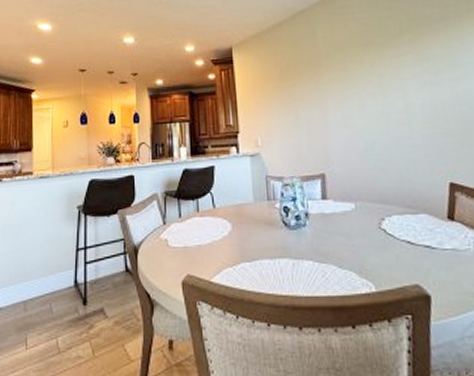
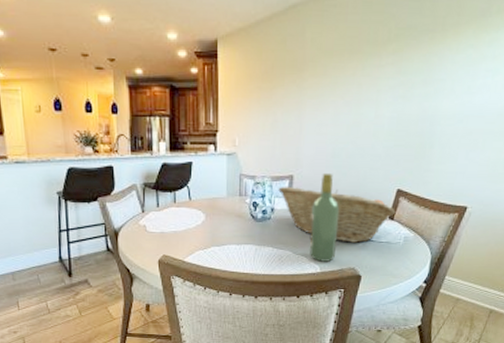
fruit basket: none [310,186,455,252] -> present [278,186,396,243]
wine bottle: none [351,168,391,278] -> present [309,172,340,262]

